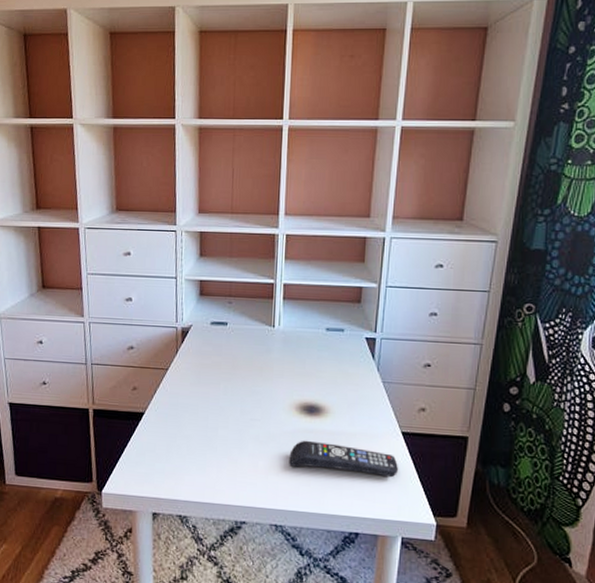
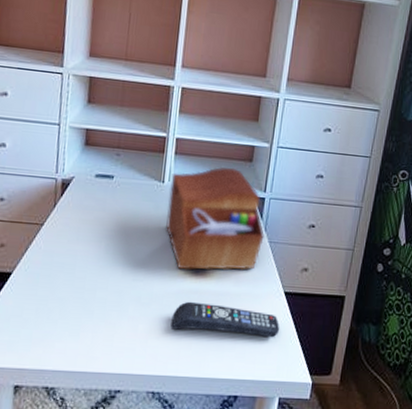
sewing box: none [279,309,377,410] -> present [166,167,264,270]

